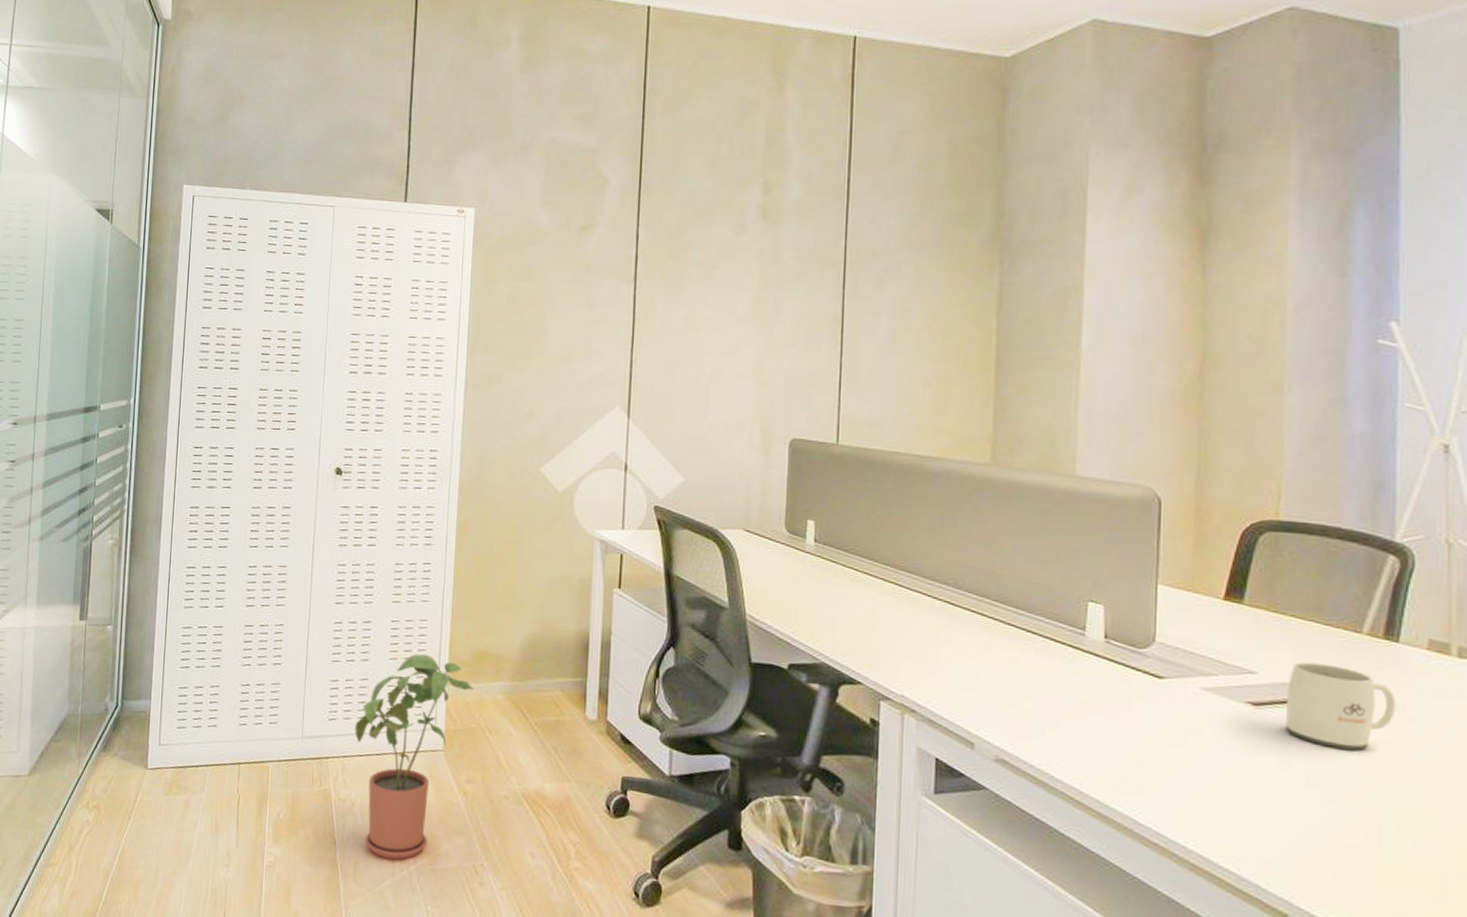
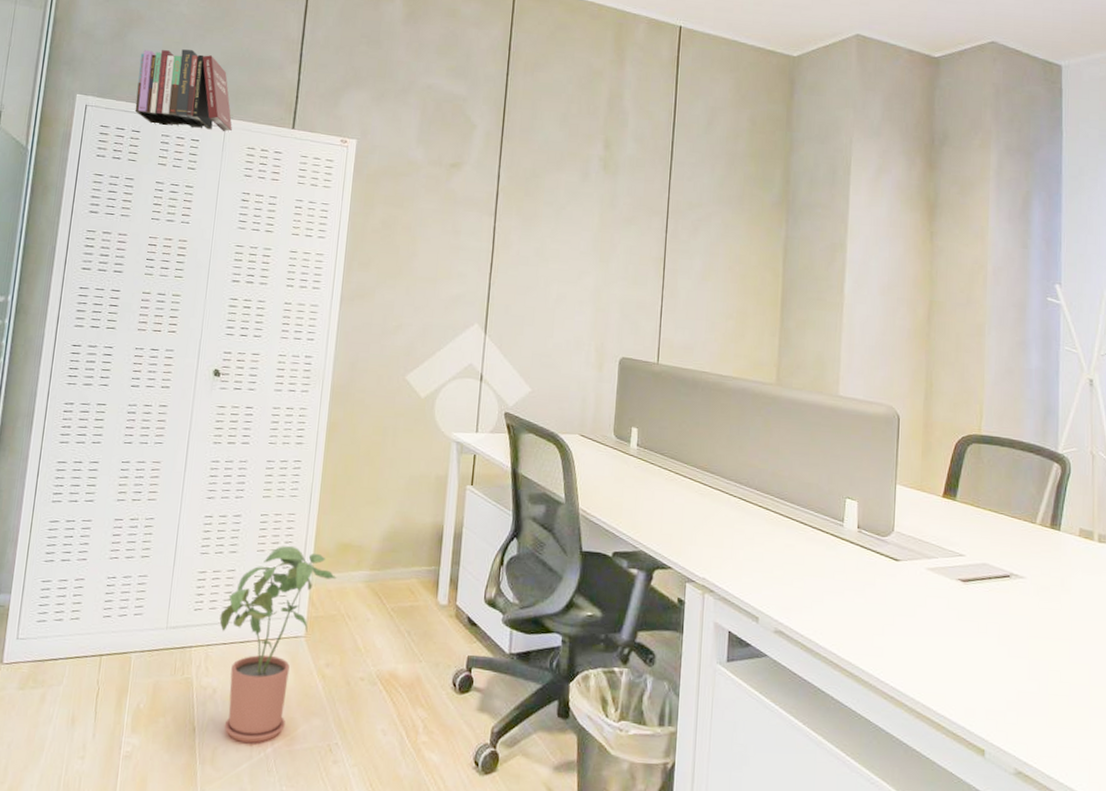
books: none [241,126,341,212] -> present [134,49,232,132]
mug: present [1286,662,1396,750] -> none [985,546,1058,616]

